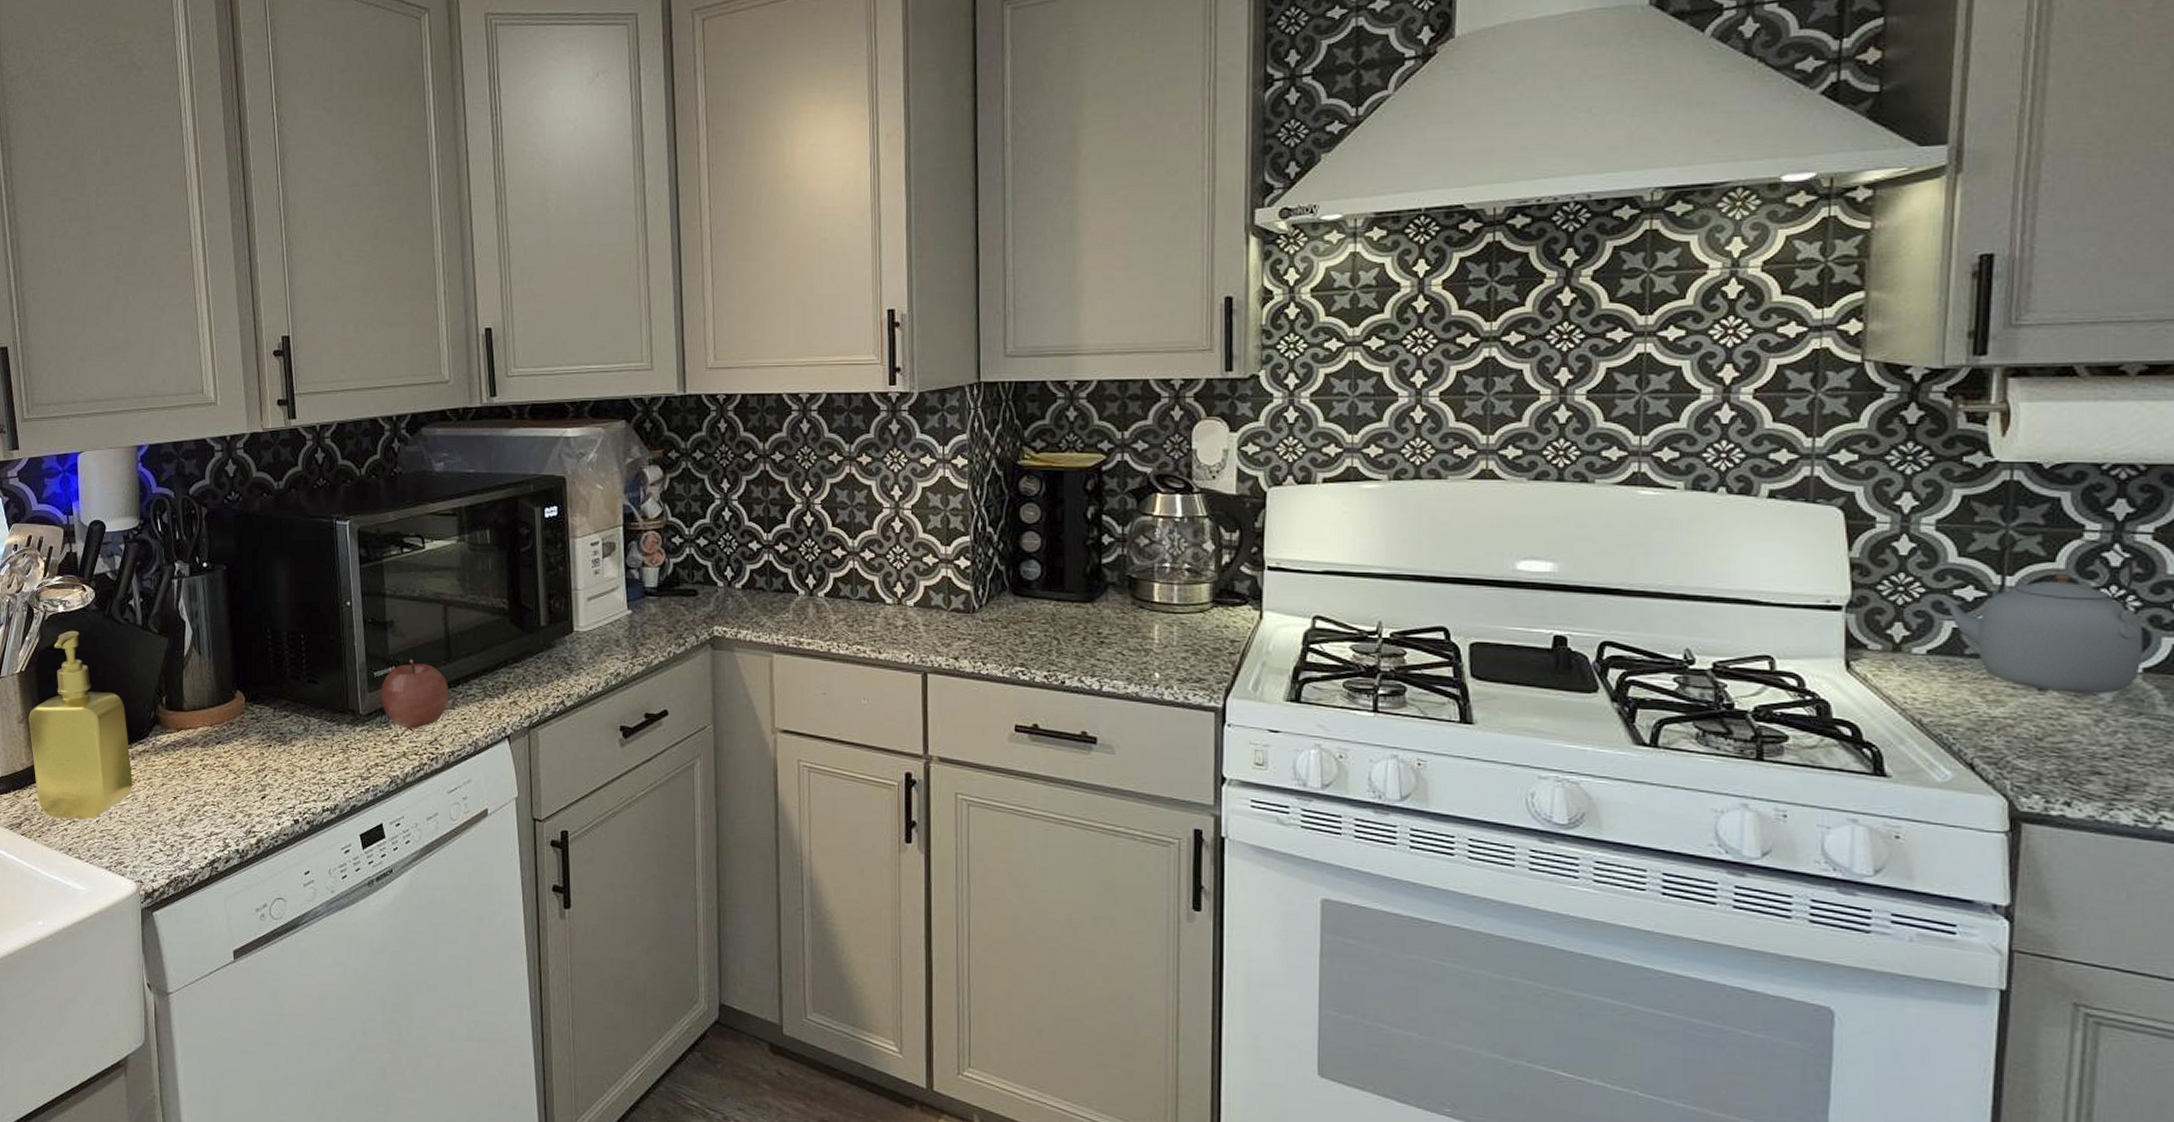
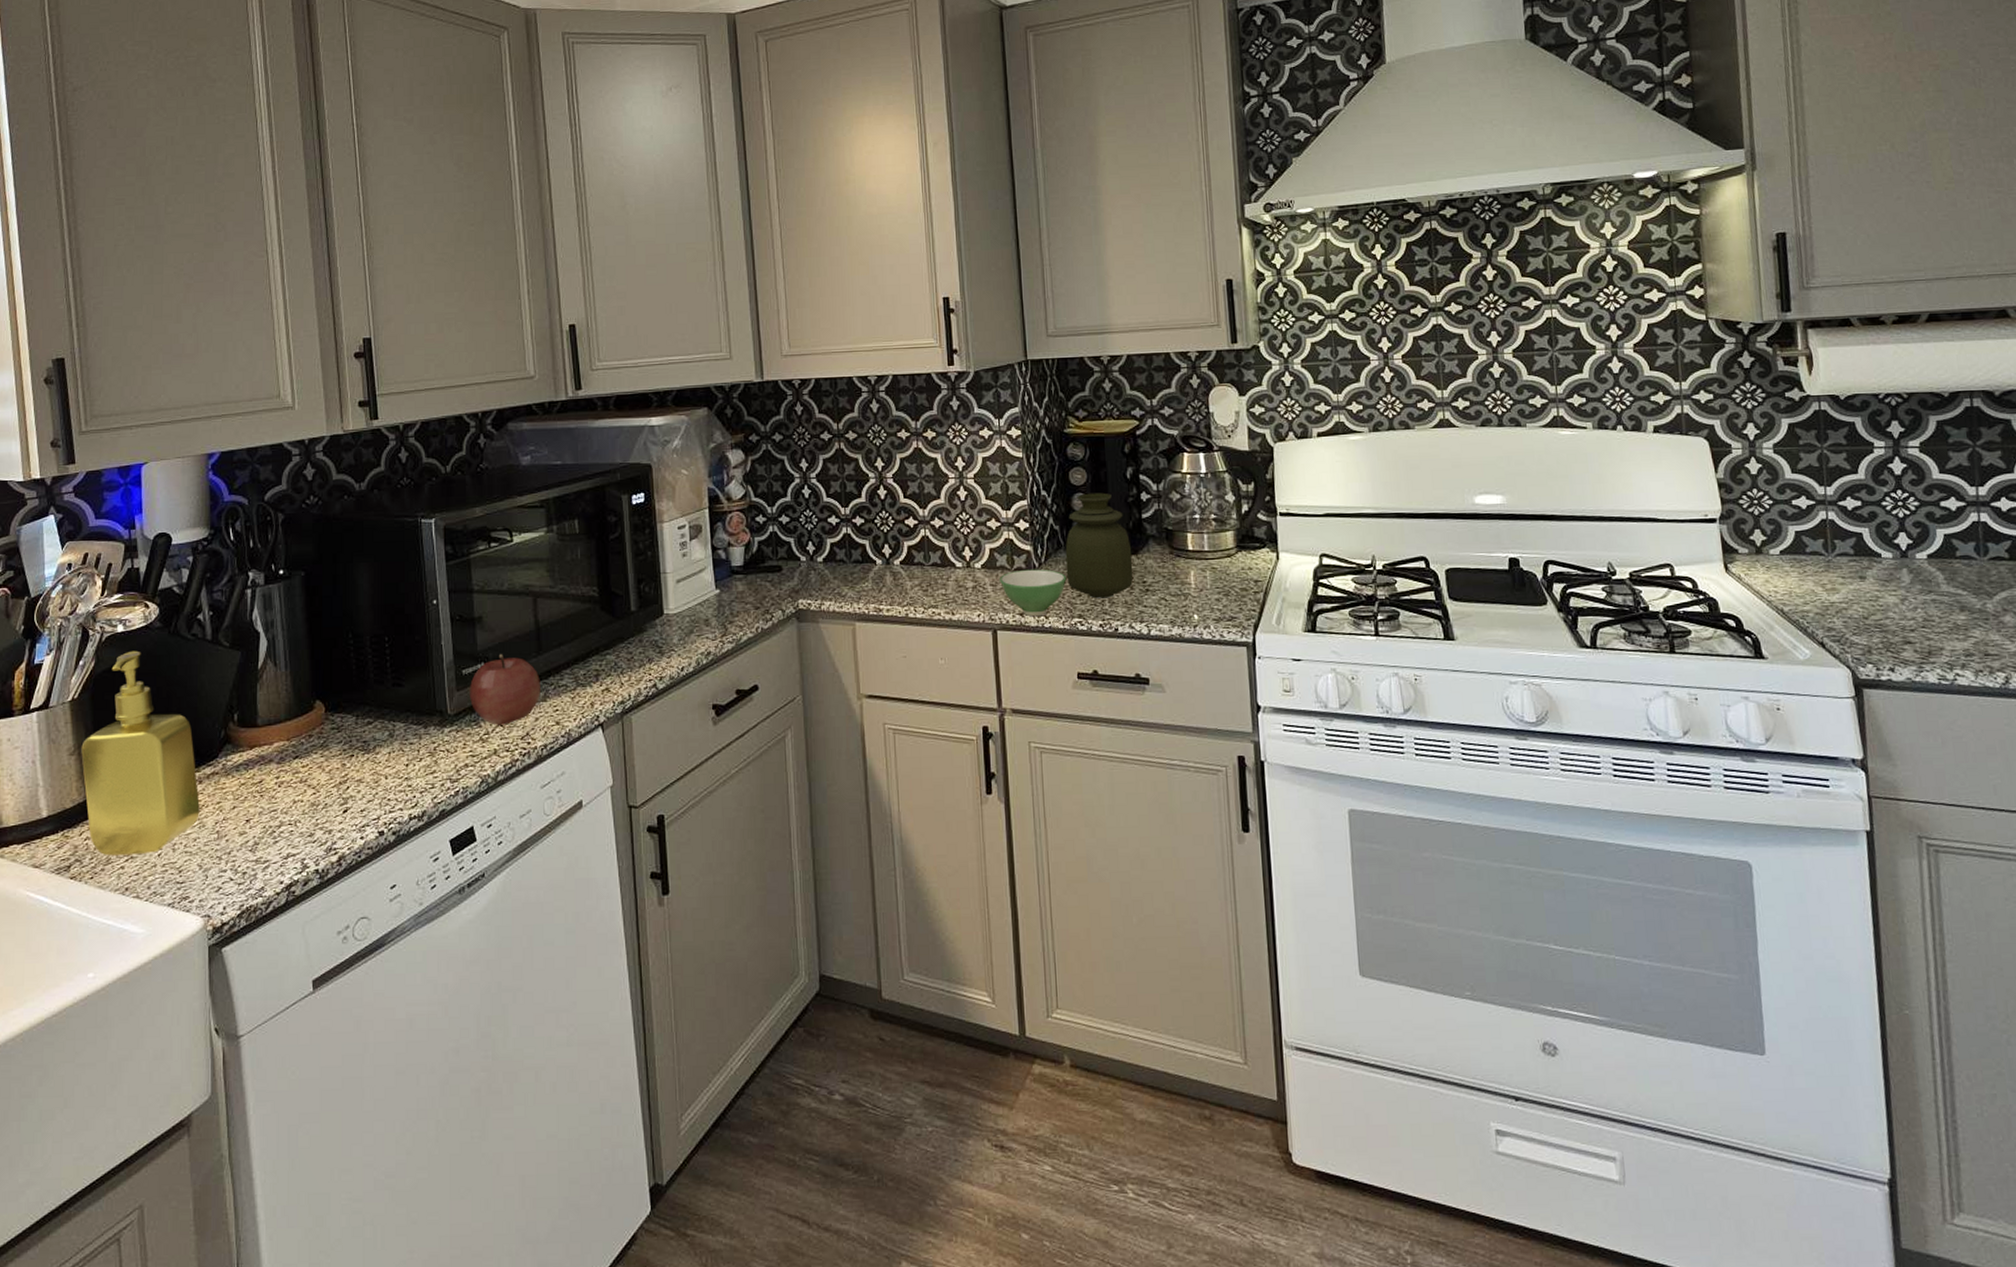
bowl: none [932,611,1010,662] -> present [998,569,1067,617]
jar: none [1010,532,1087,648] -> present [1065,492,1134,598]
teakettle: present [1946,534,2143,694] -> none [1788,451,1926,579]

